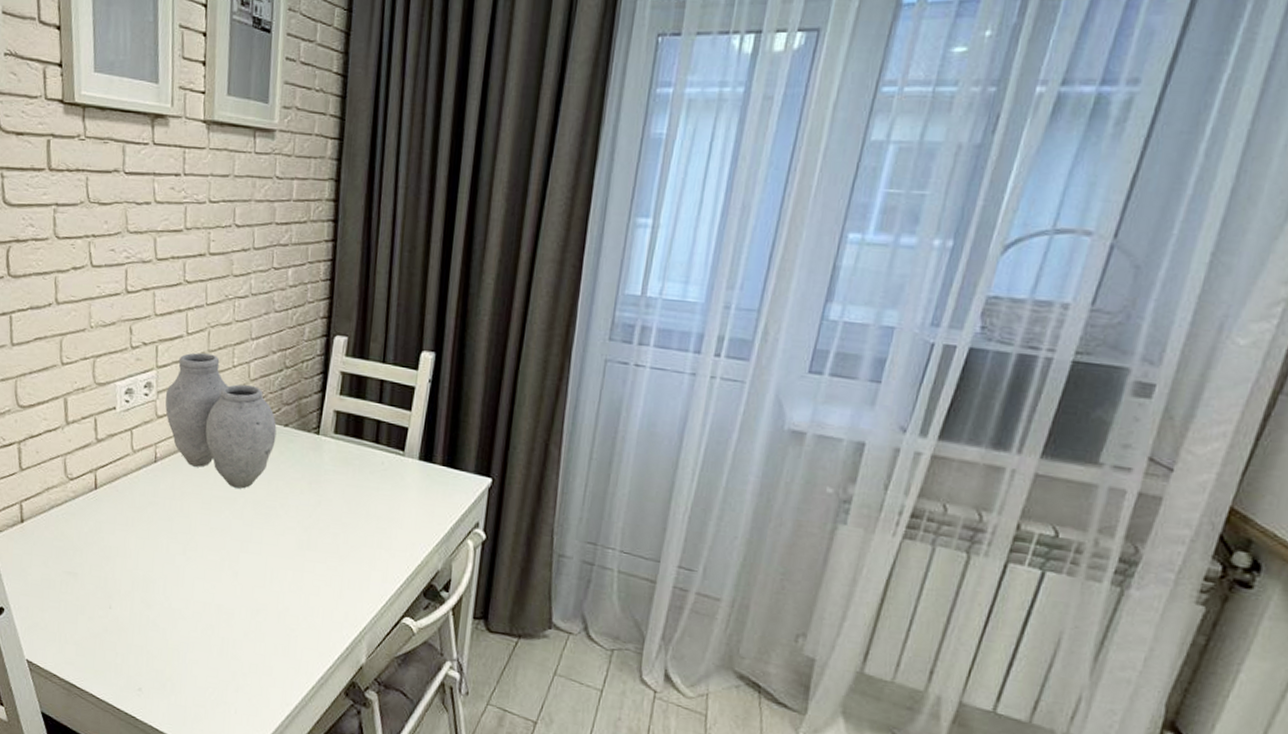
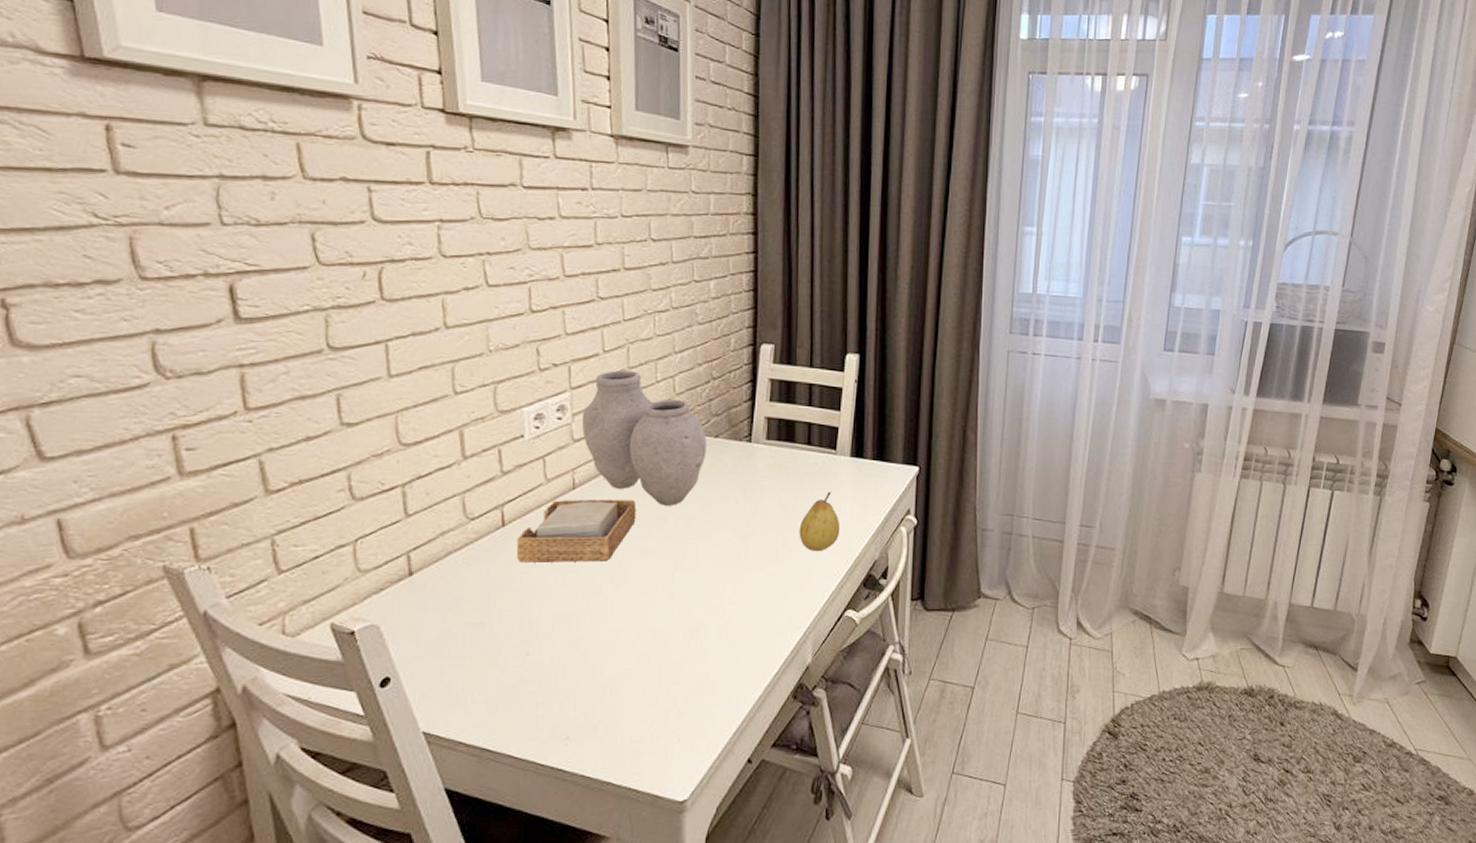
napkin holder: none [105,470,209,534] -> present [516,499,637,563]
fruit: none [360,493,404,554] -> present [799,492,841,552]

